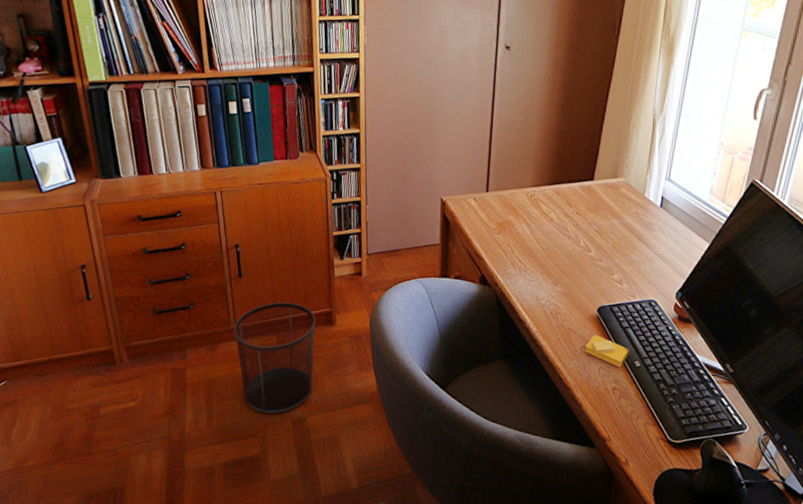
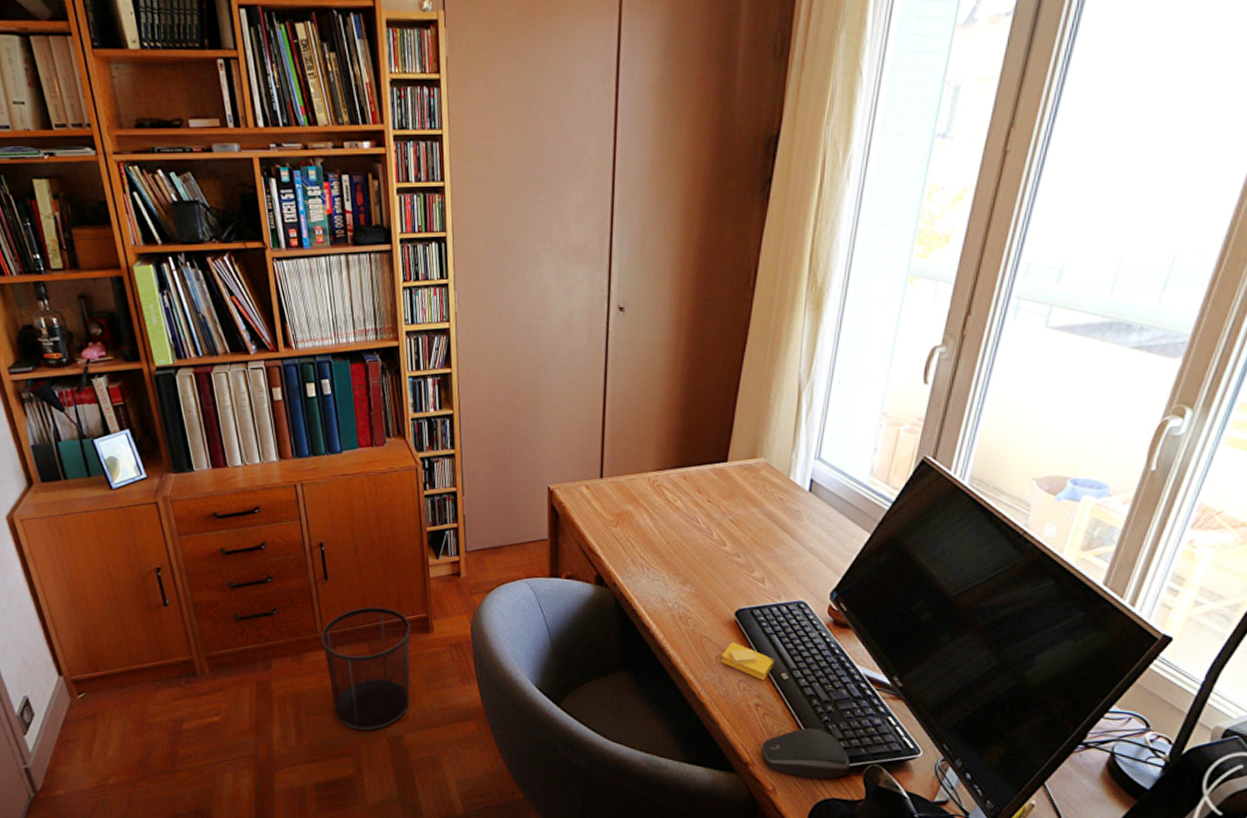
computer mouse: none [617,408,690,453] -> present [761,727,850,780]

